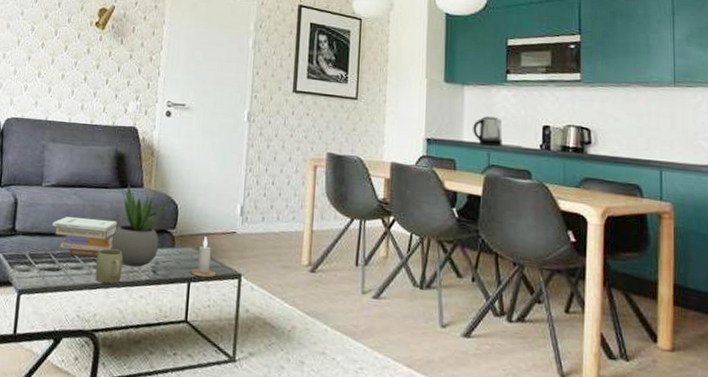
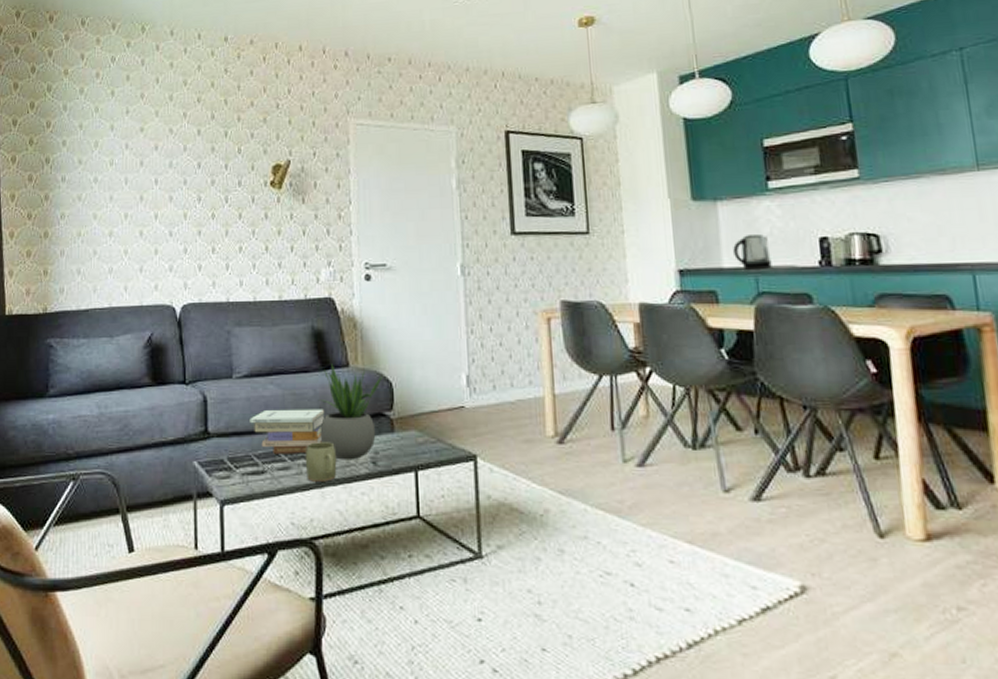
candle: present [191,236,217,278] -> none [417,416,448,464]

